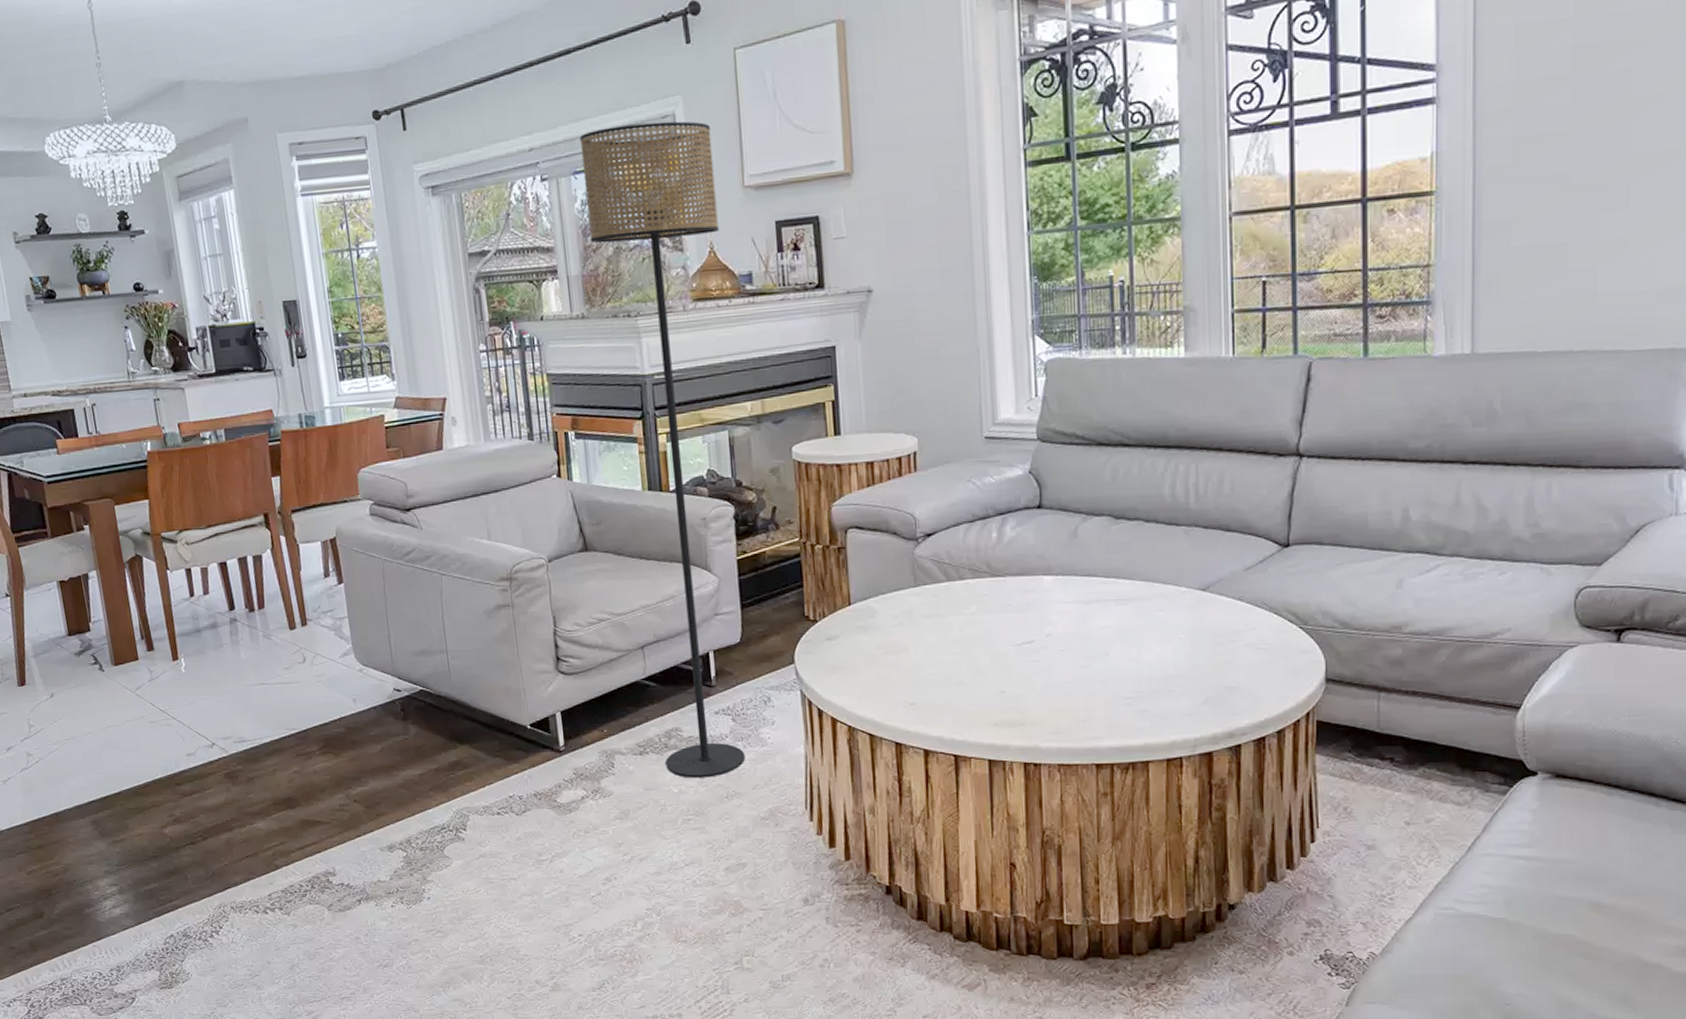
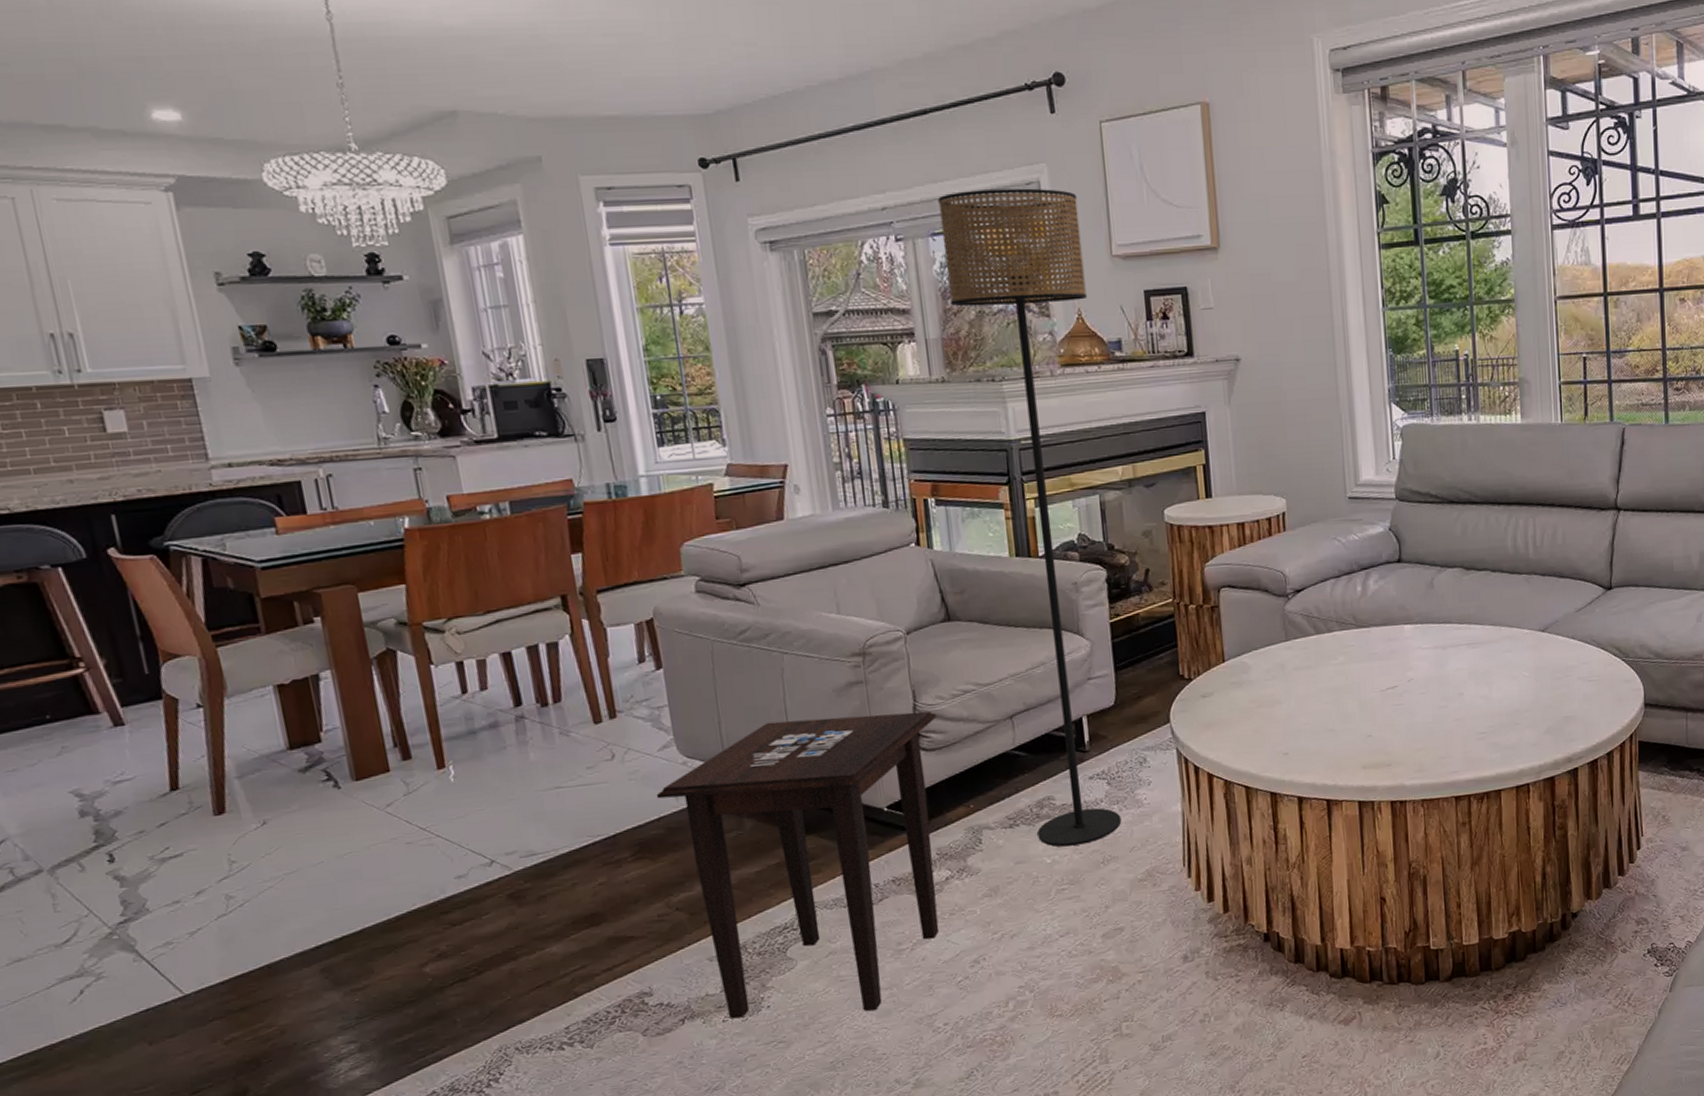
side table: none [338,636,575,914] -> present [656,711,940,1019]

